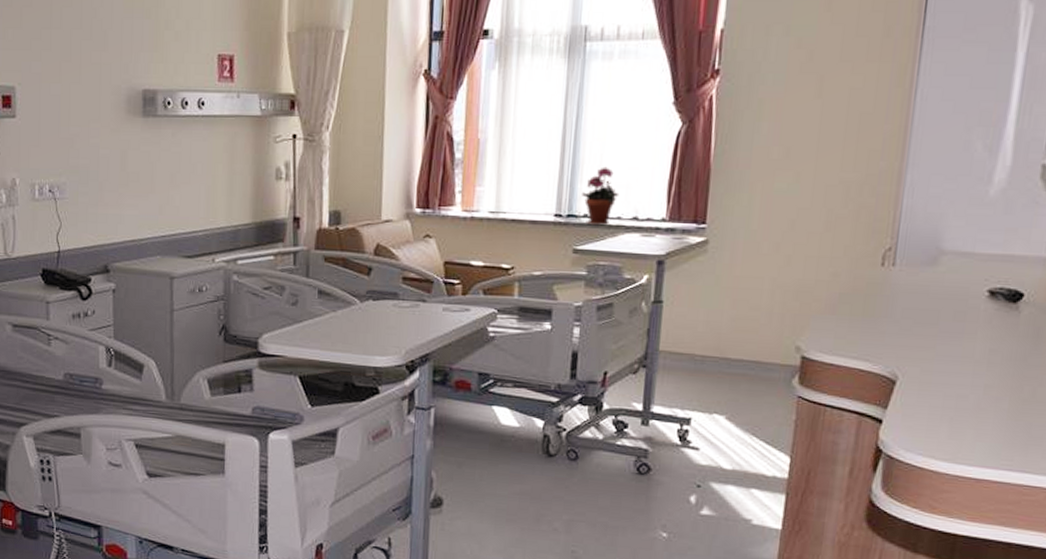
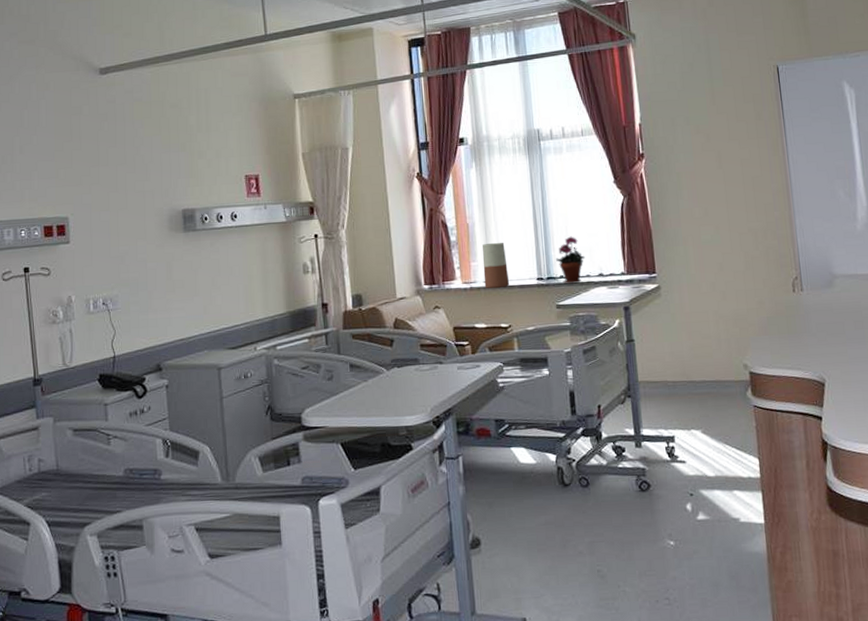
vase: none [488,165,521,222] -> present [482,242,510,289]

